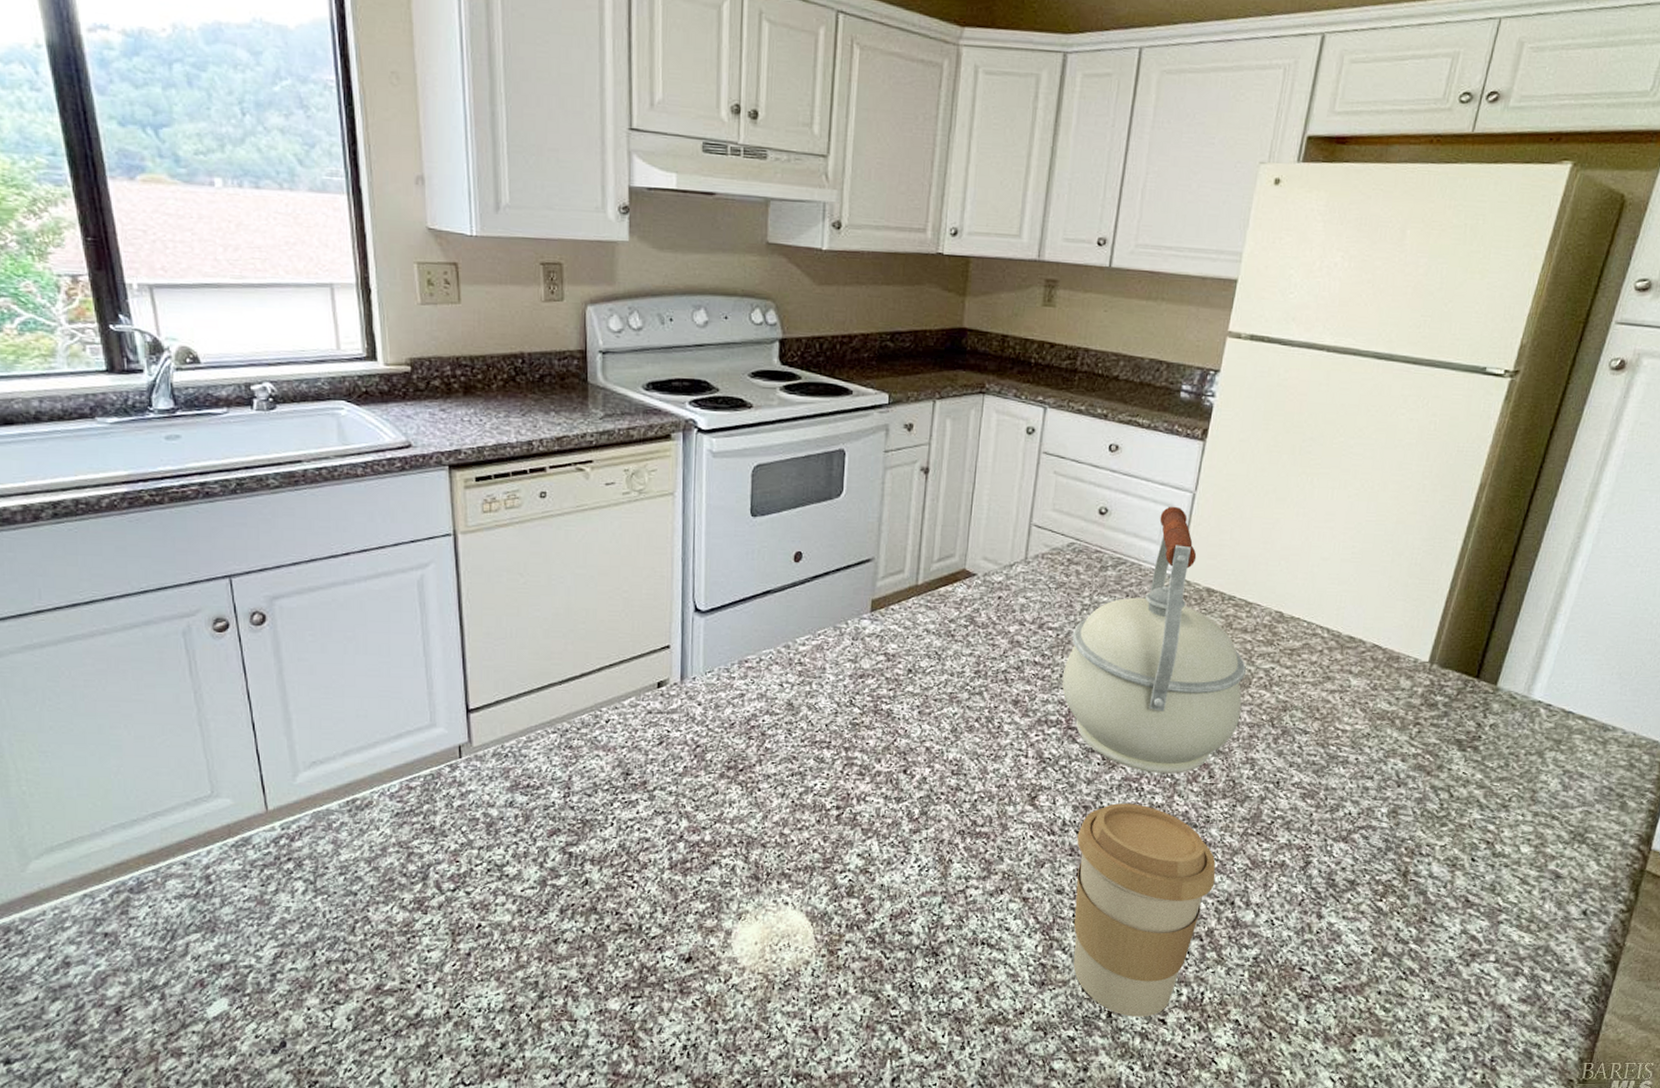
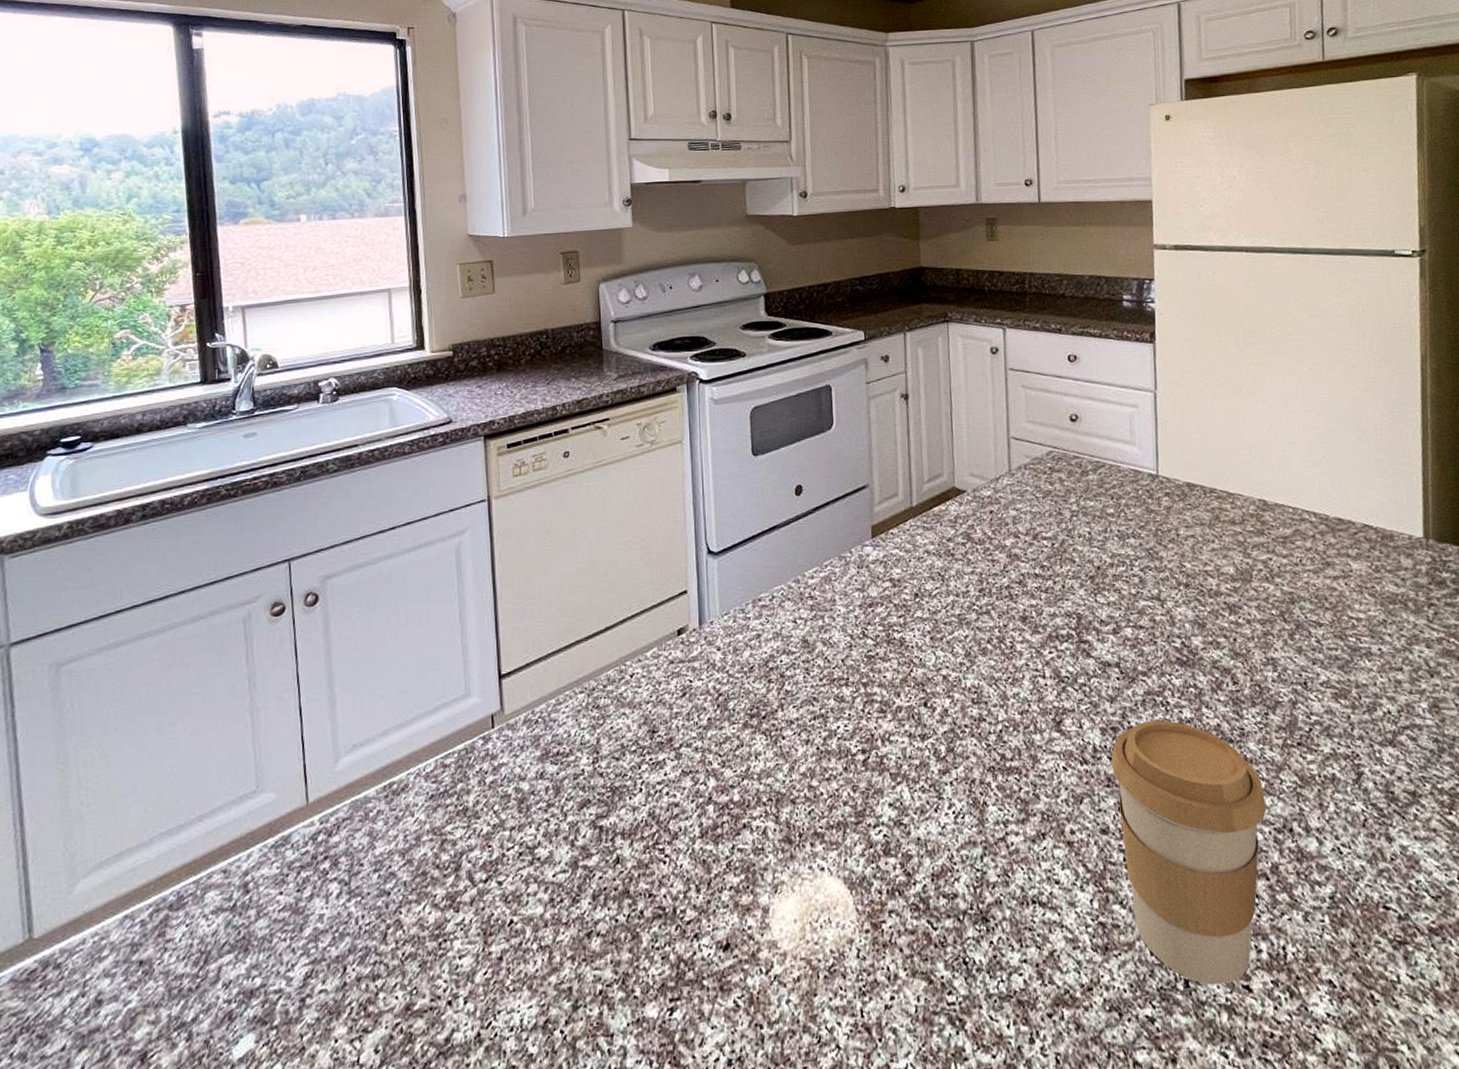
kettle: present [1062,506,1246,774] -> none [1064,406,1250,684]

